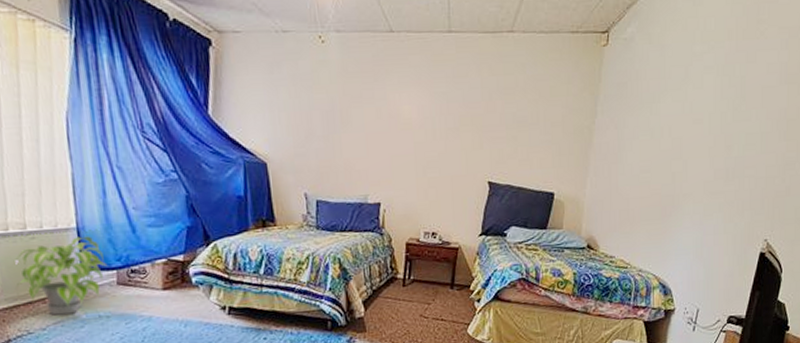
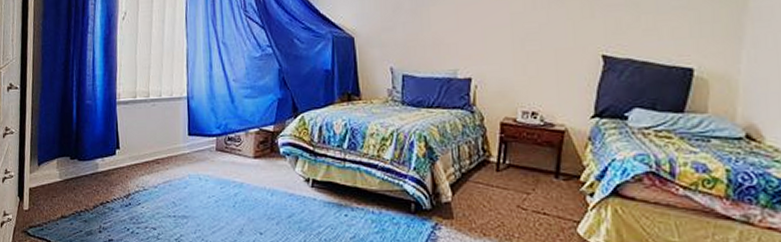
plant: present [15,236,106,316] -> none [138,105,208,175]

